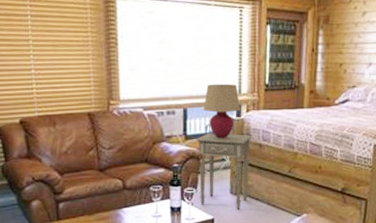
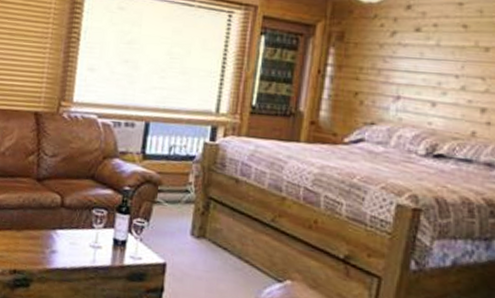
side table: present [196,133,252,210] -> none [151,155,228,258]
table lamp: present [203,83,241,139] -> none [169,97,217,165]

